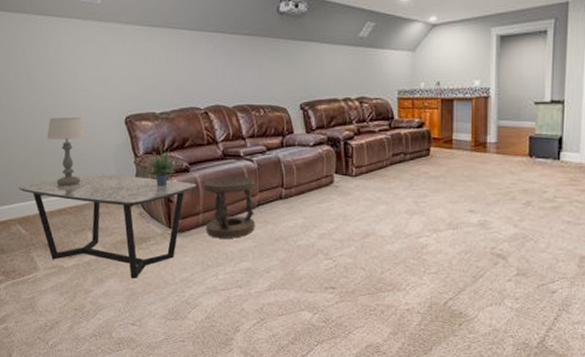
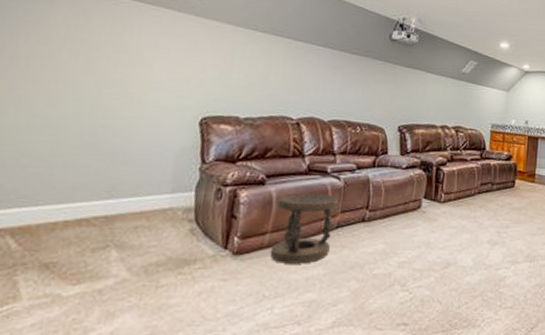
coffee table: present [18,174,196,279] -> none [26,178,270,313]
table lamp: present [46,117,86,186] -> none [85,109,145,191]
potted plant: present [137,146,181,186] -> none [200,154,257,199]

